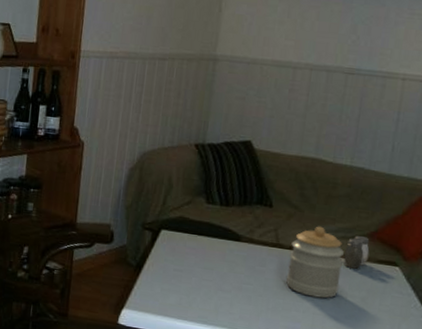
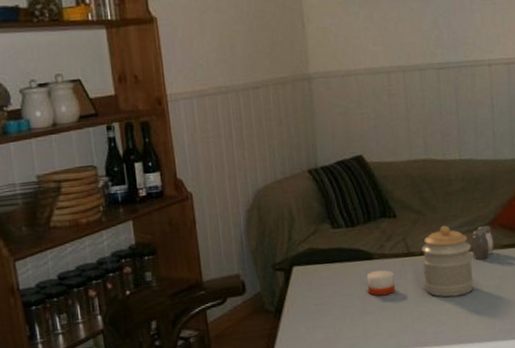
candle: none [229,252,259,279] -> present [367,269,396,296]

